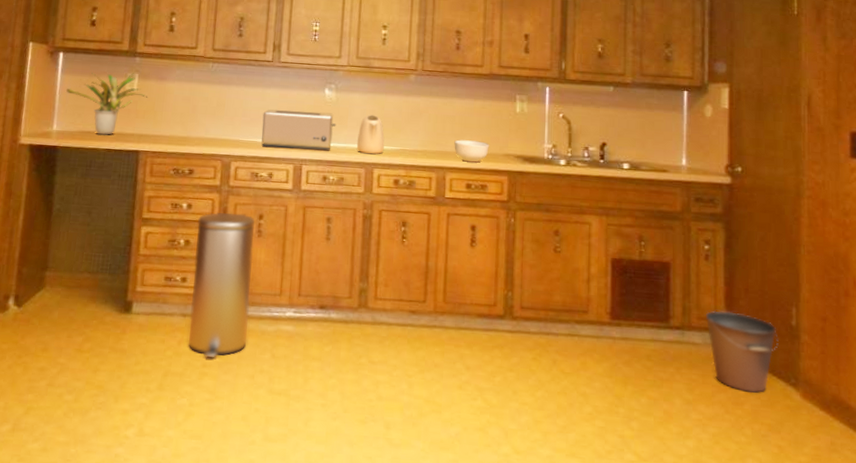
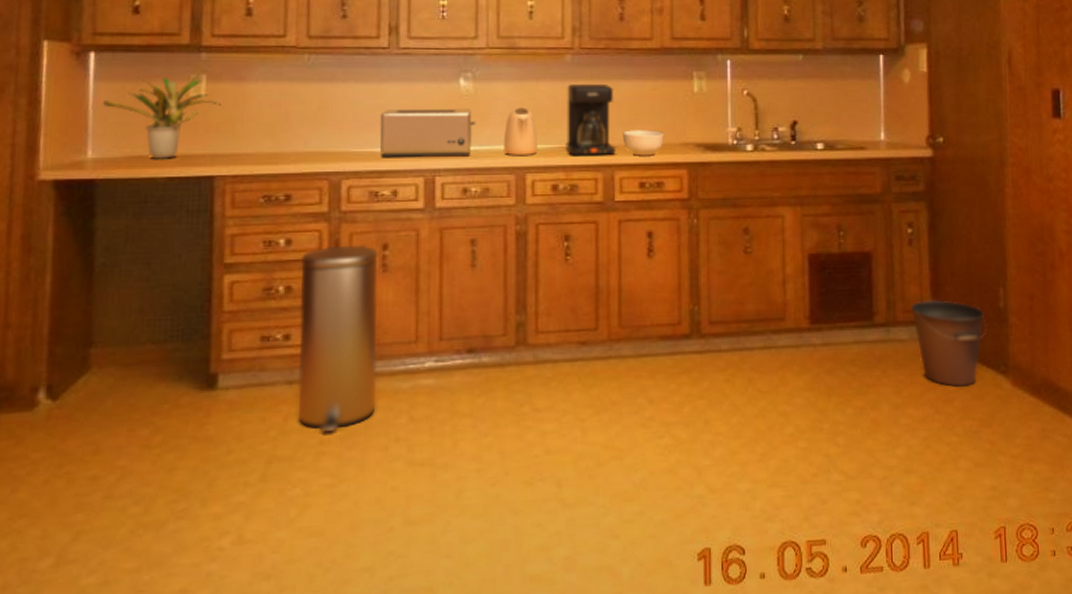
coffee maker: none [406,99,449,160] -> present [565,83,616,156]

